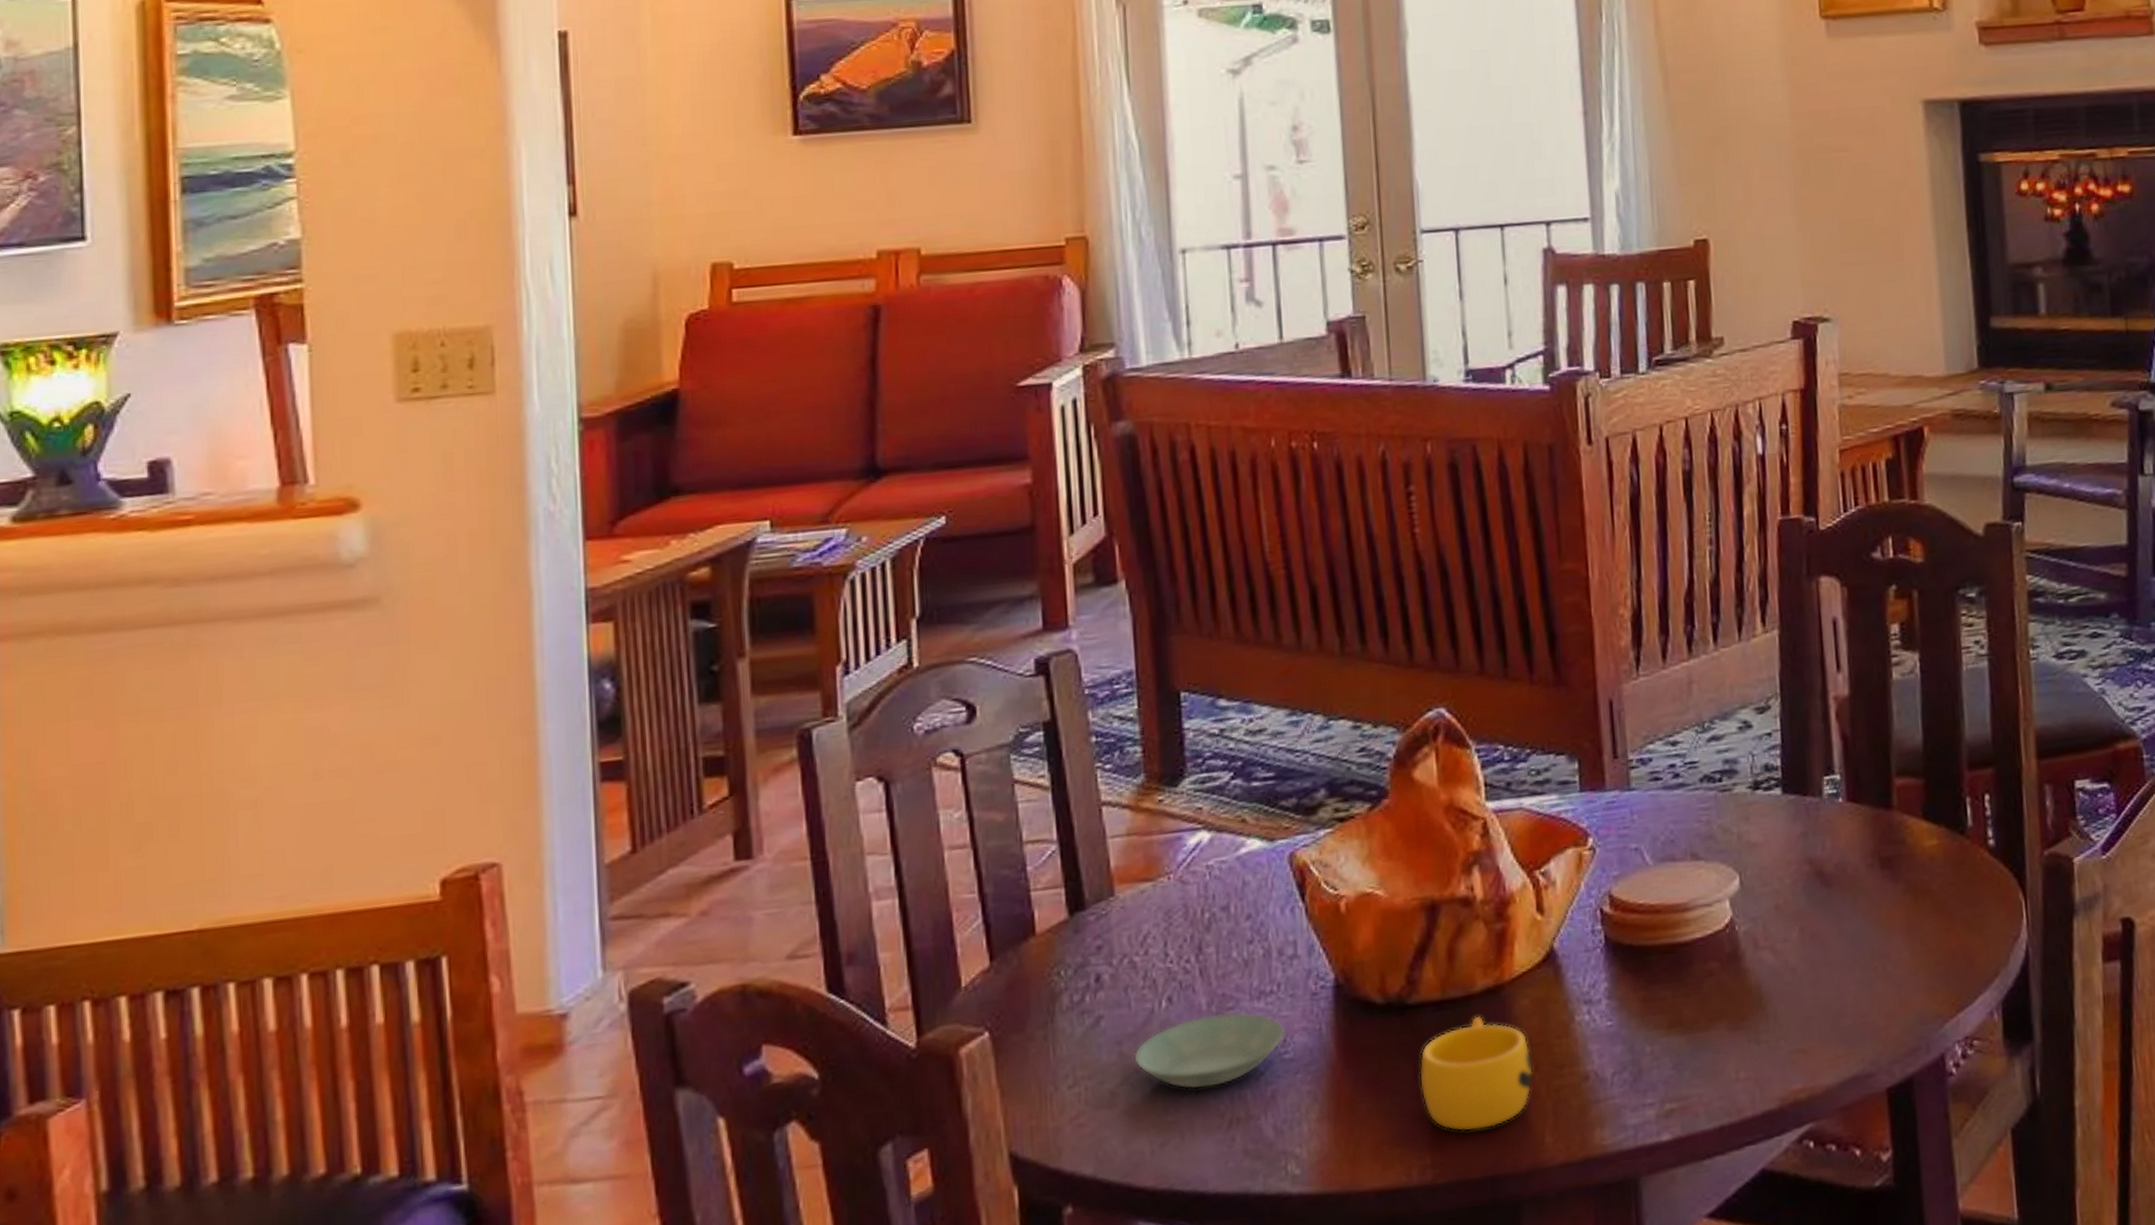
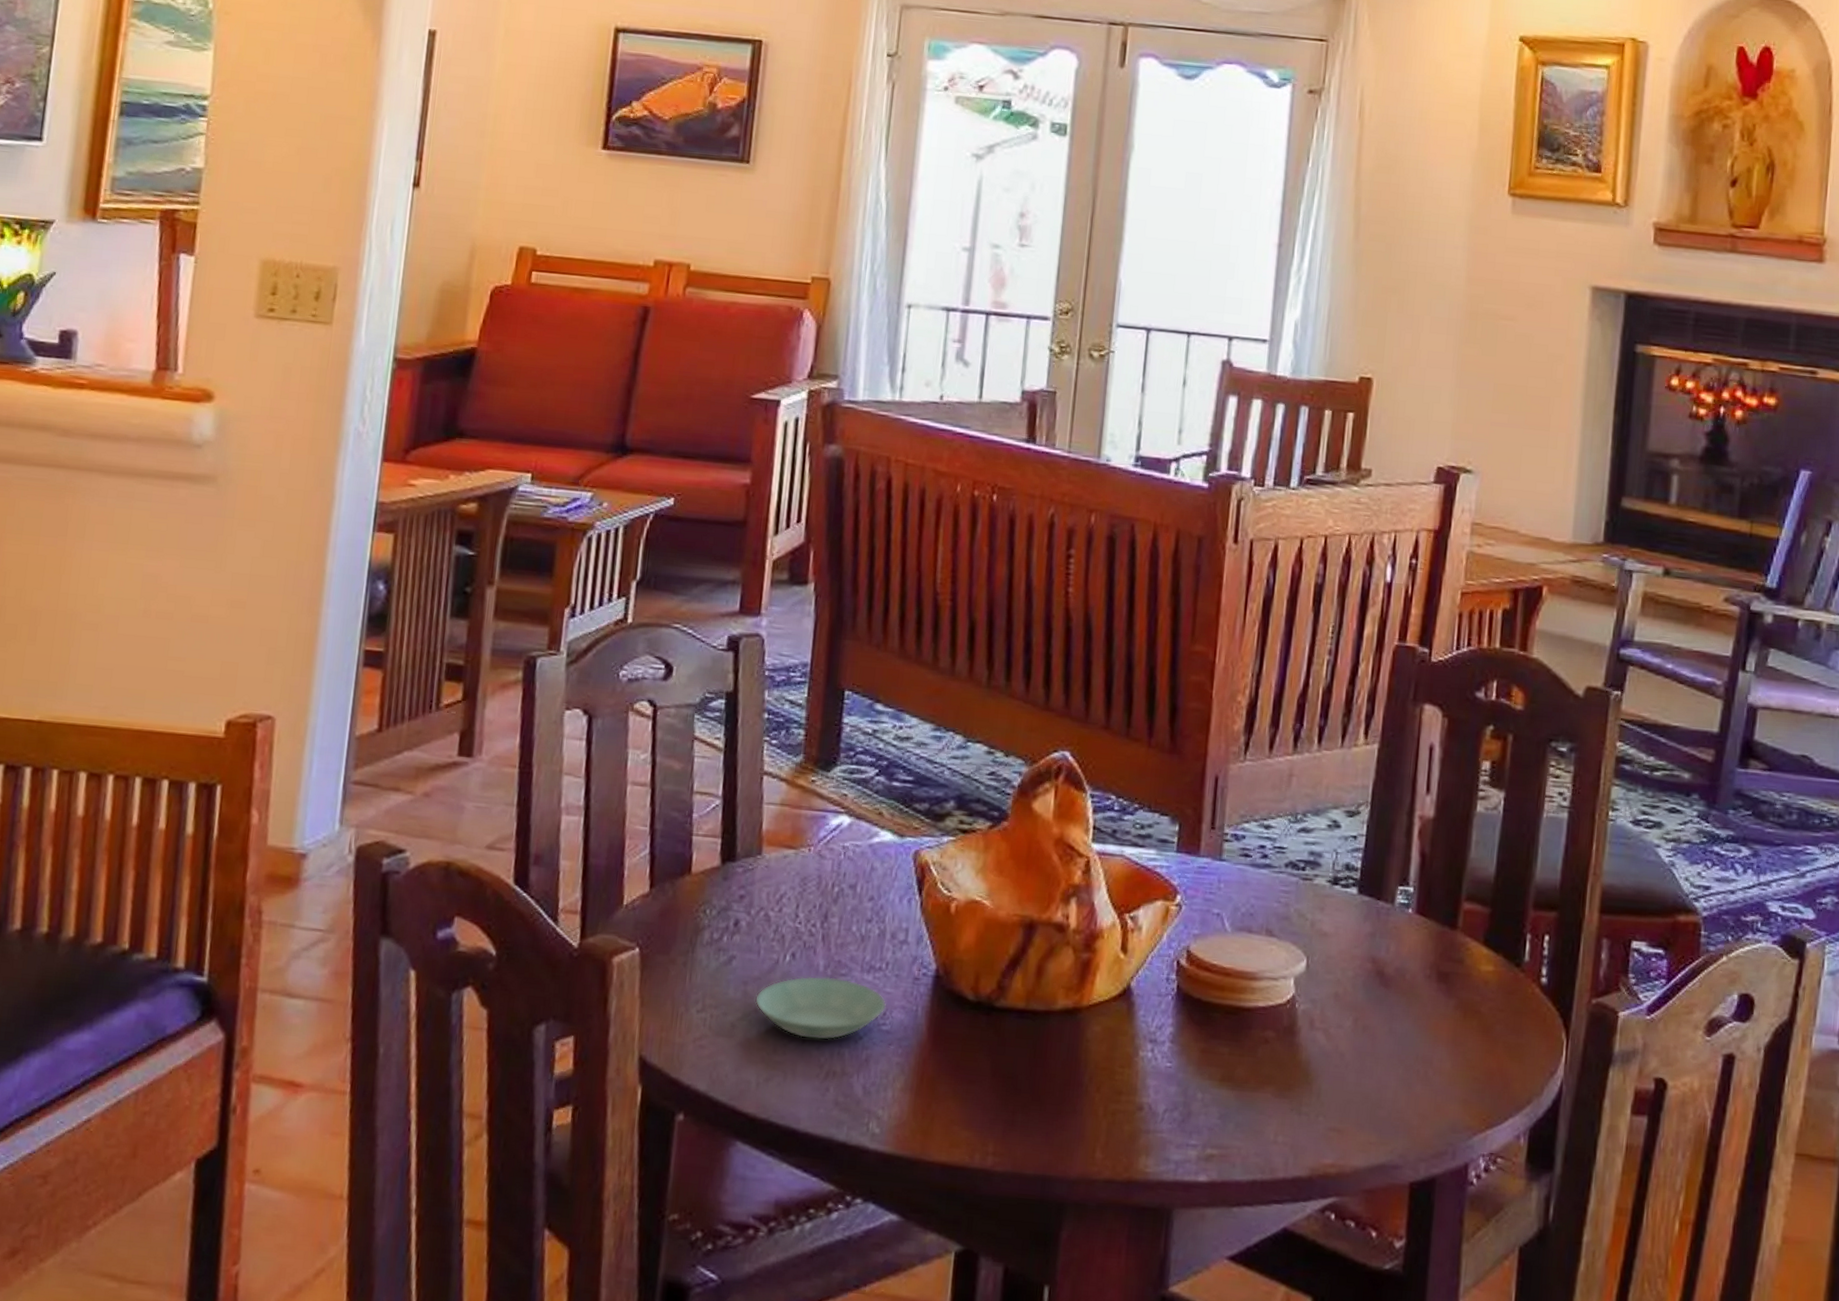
cup: present [1419,1015,1533,1132] -> none [994,1030,1096,1133]

